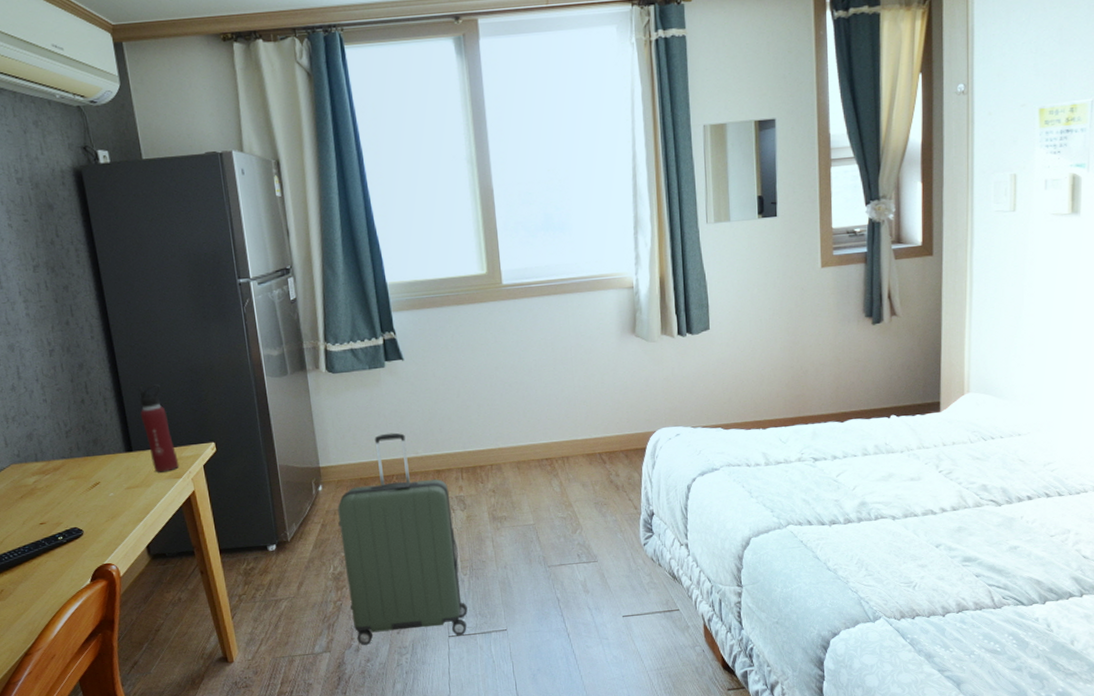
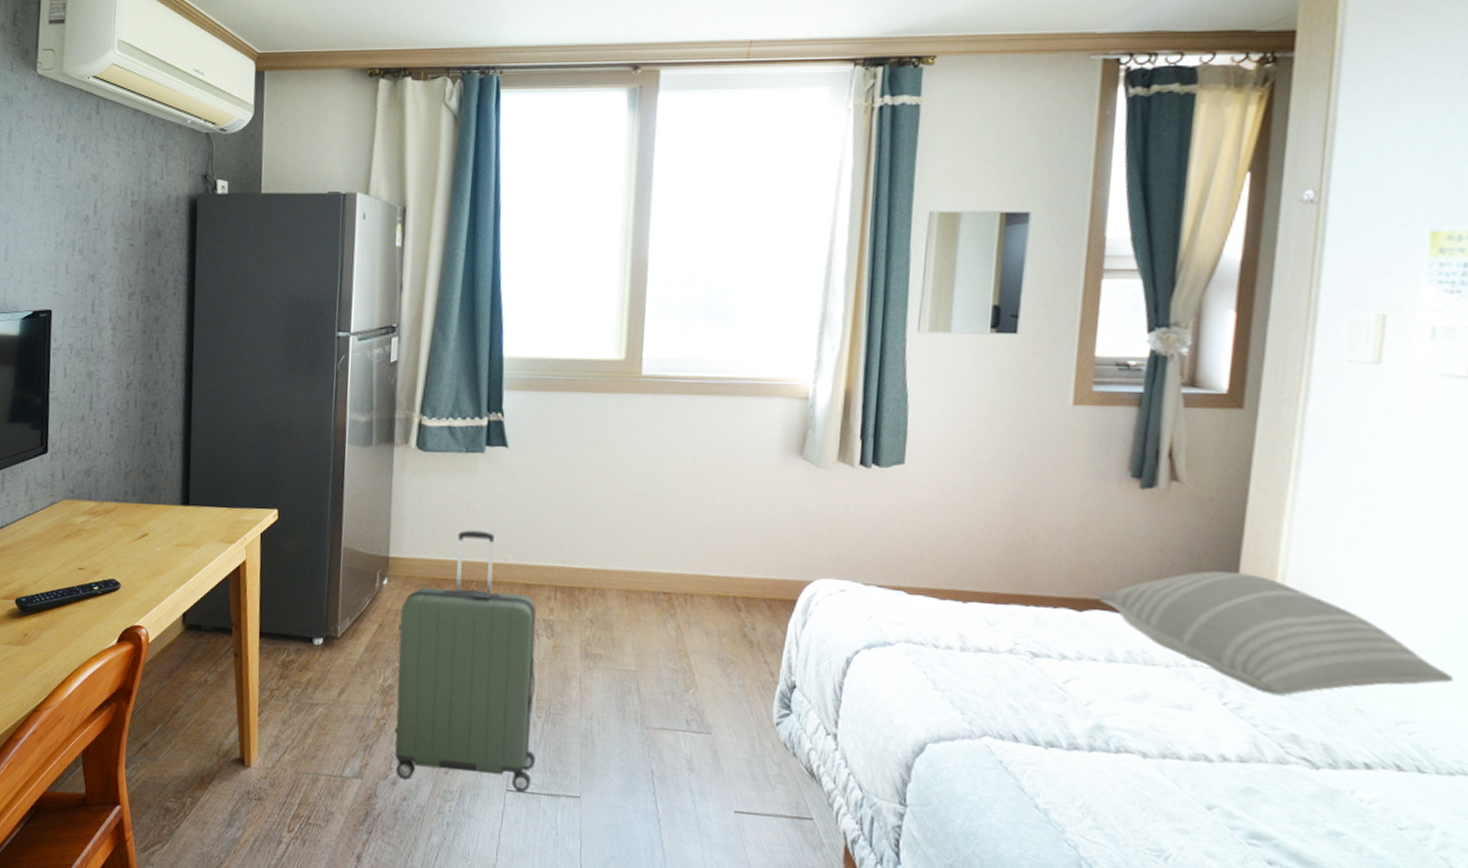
water bottle: present [138,384,180,473] -> none [204,435,235,534]
pillow: none [853,376,1075,460] -> present [1098,571,1455,696]

